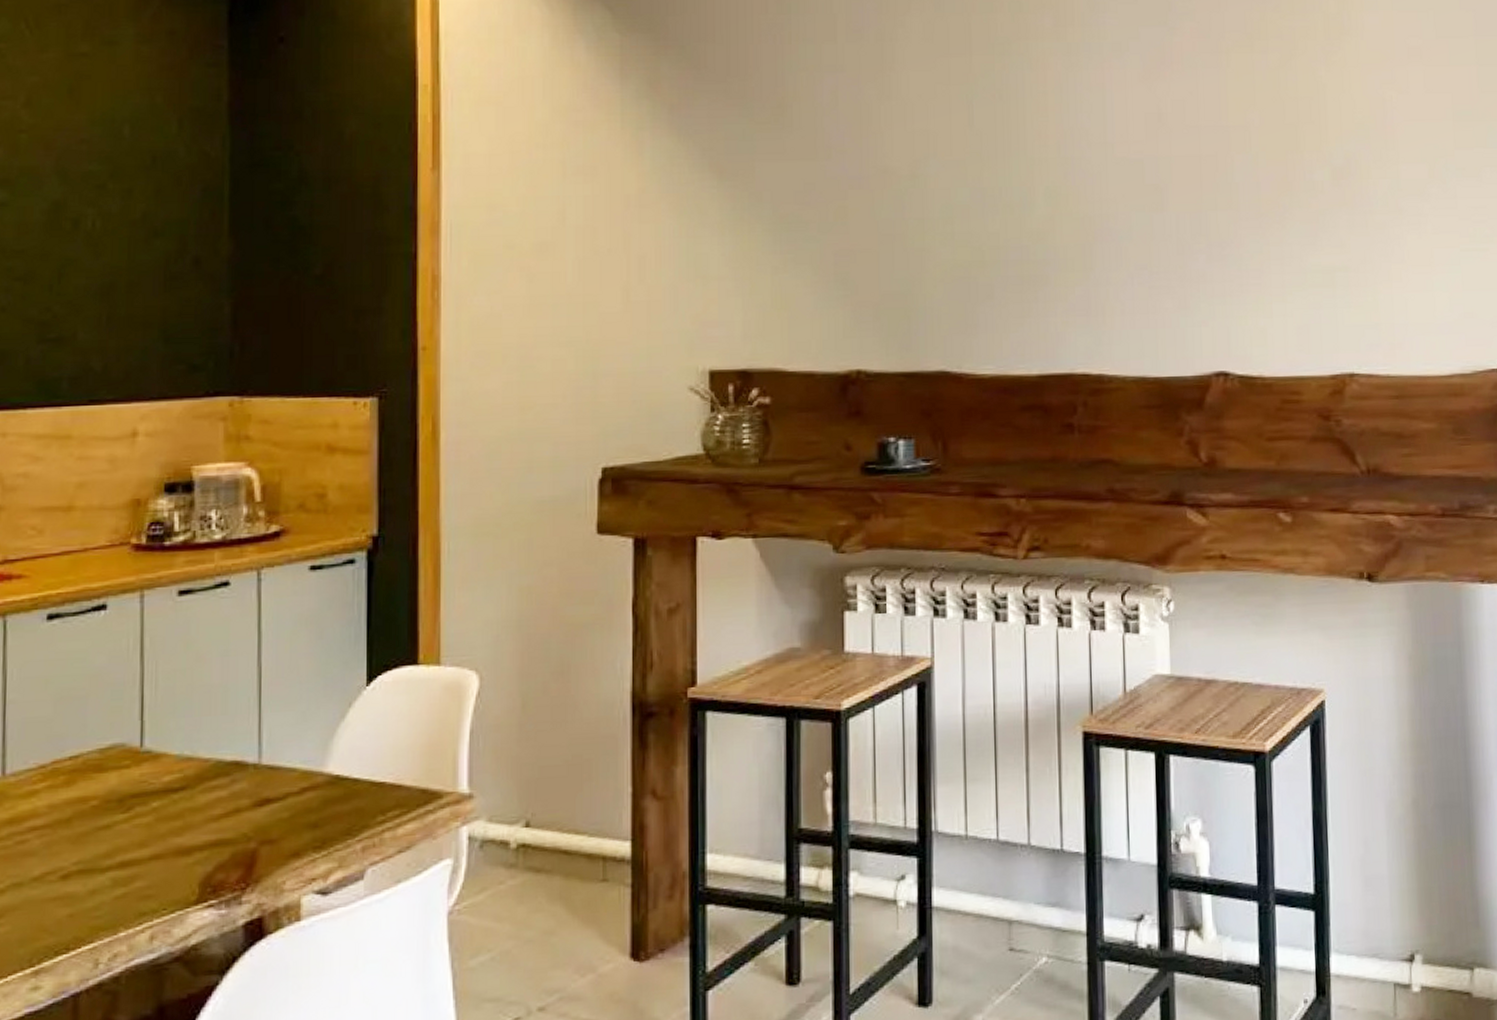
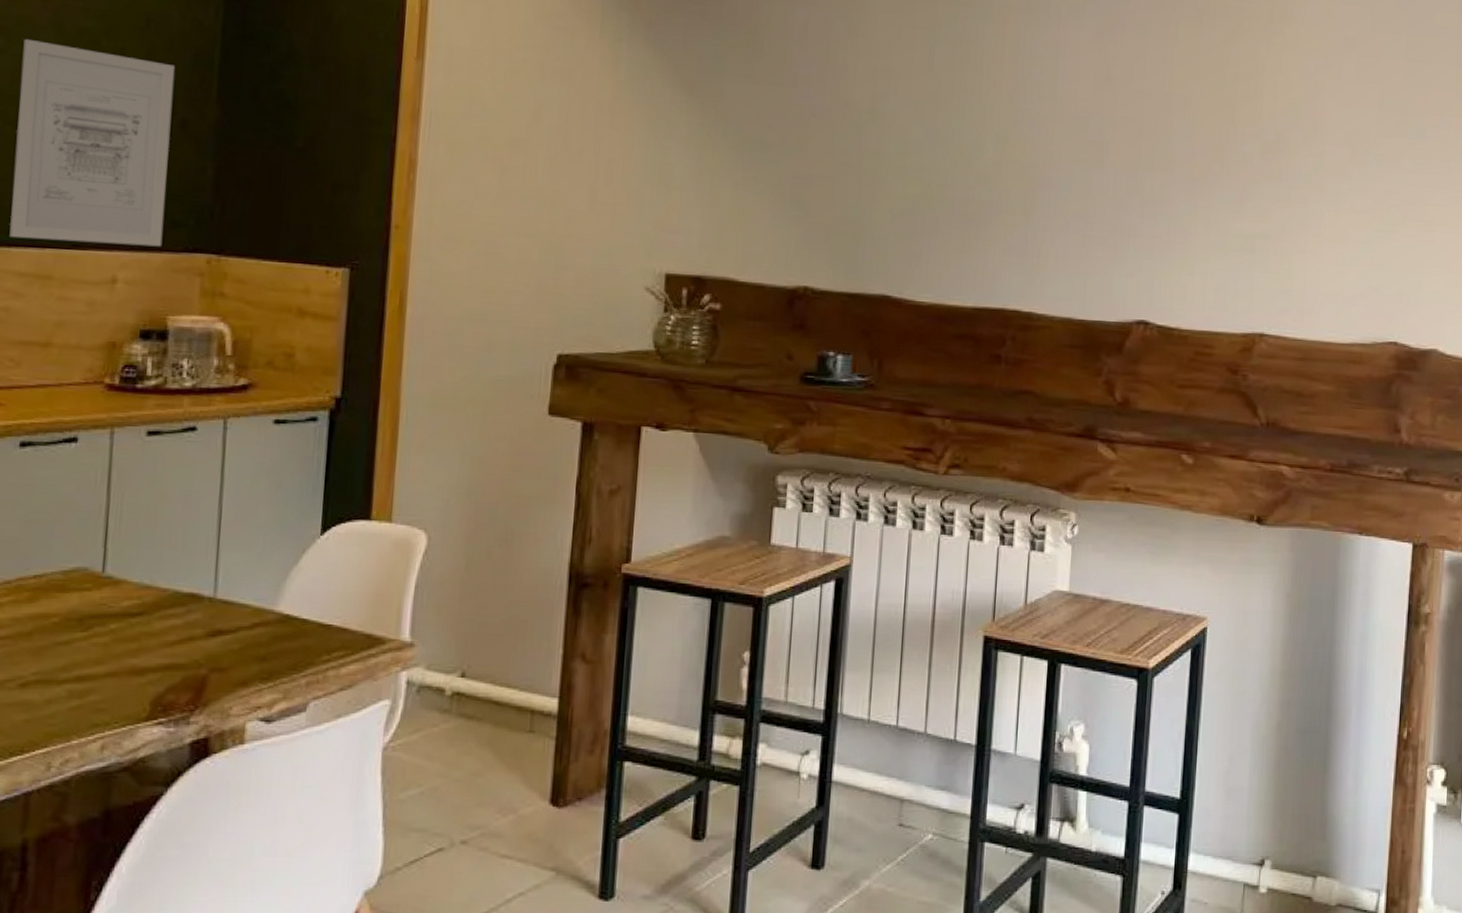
wall art: none [24,189,185,399] -> present [9,38,175,247]

